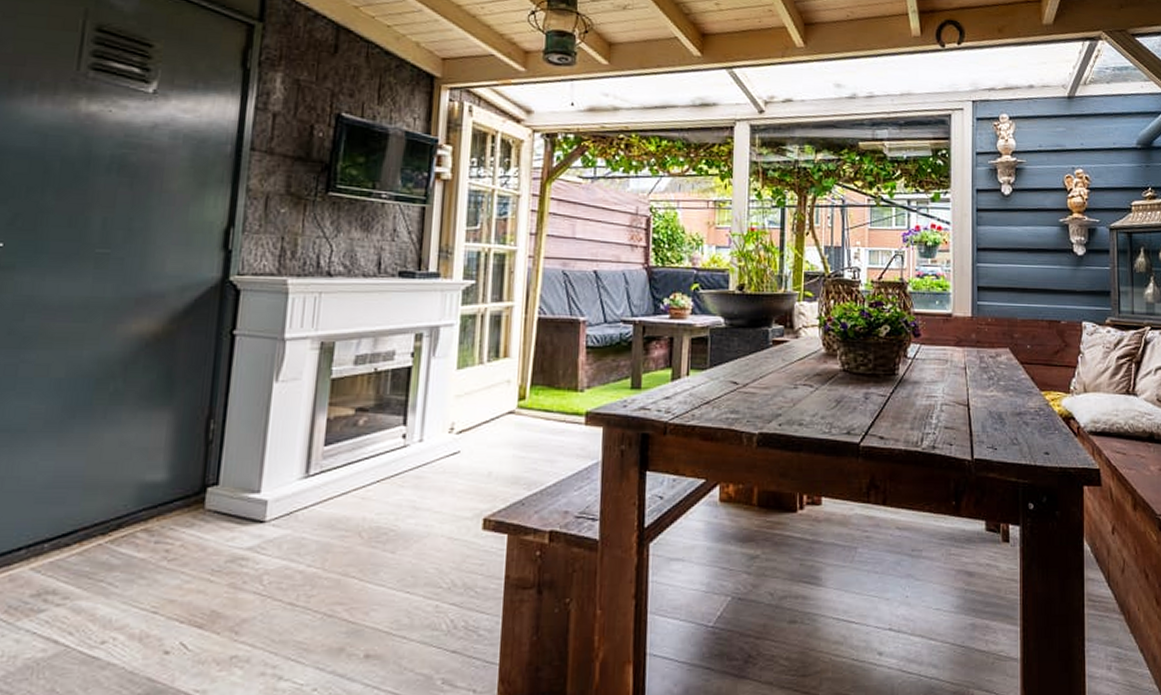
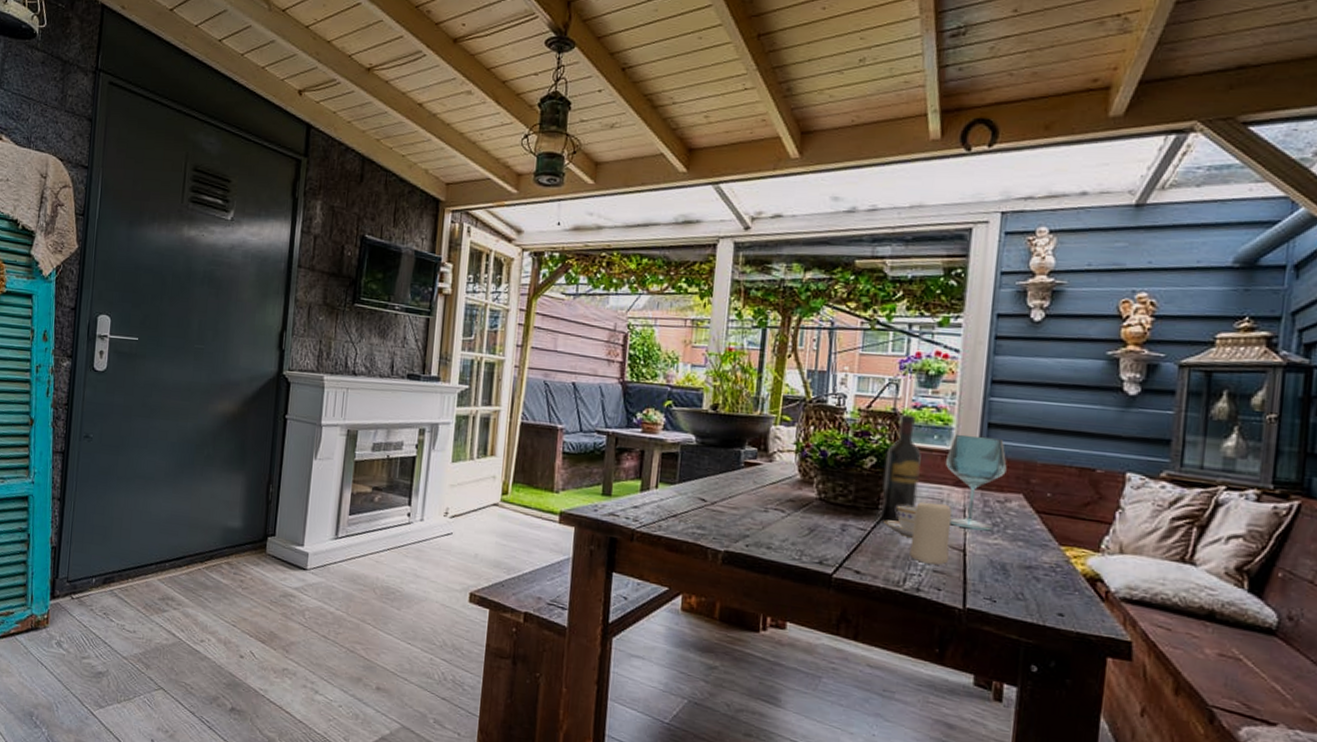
wine bottle: none [897,283,927,385] -> present [880,413,921,522]
teacup: none [901,368,927,398] -> present [884,505,918,538]
candle: none [924,363,957,421] -> present [909,501,953,565]
wine glass: none [946,298,995,385] -> present [945,434,1007,531]

